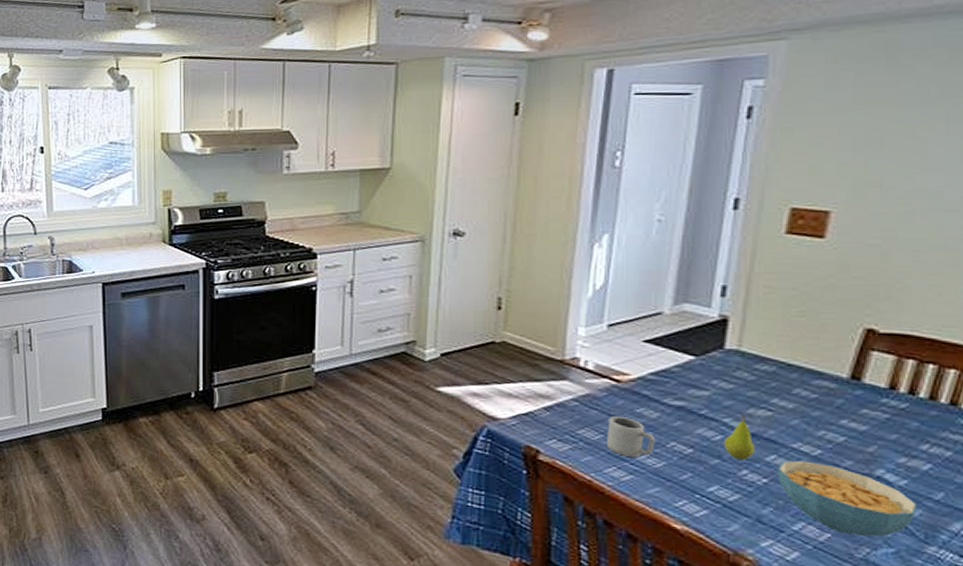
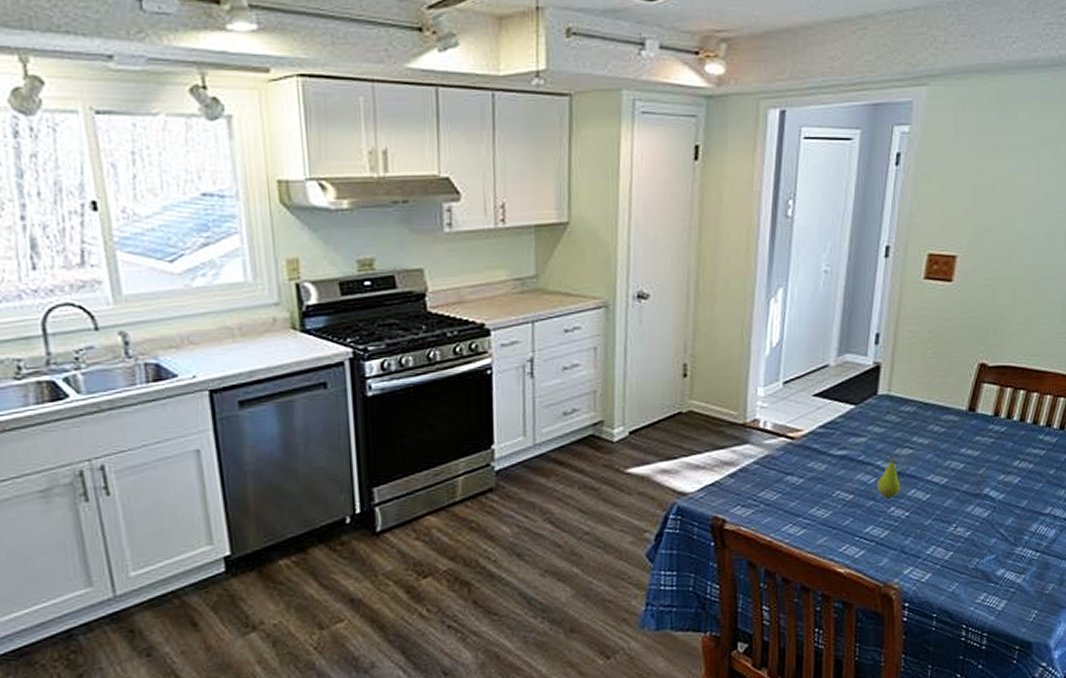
cup: present [607,415,655,458] -> none [784,472,823,513]
cereal bowl: present [777,460,918,537] -> none [916,490,1011,550]

